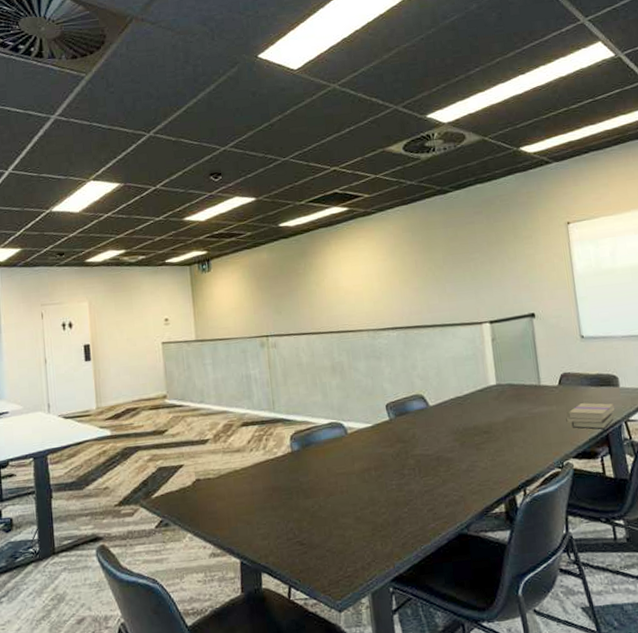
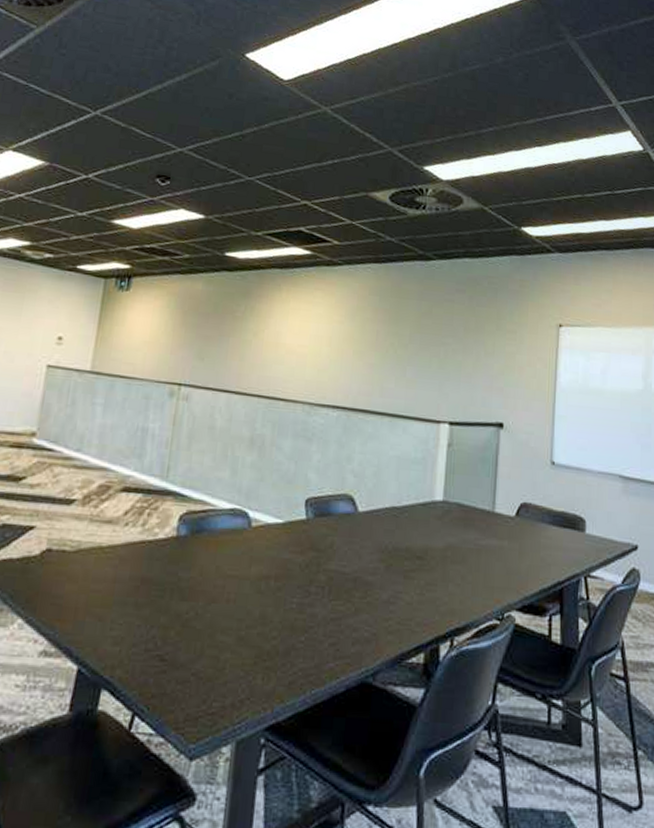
books: present [566,402,614,429] -> none [516,544,575,581]

